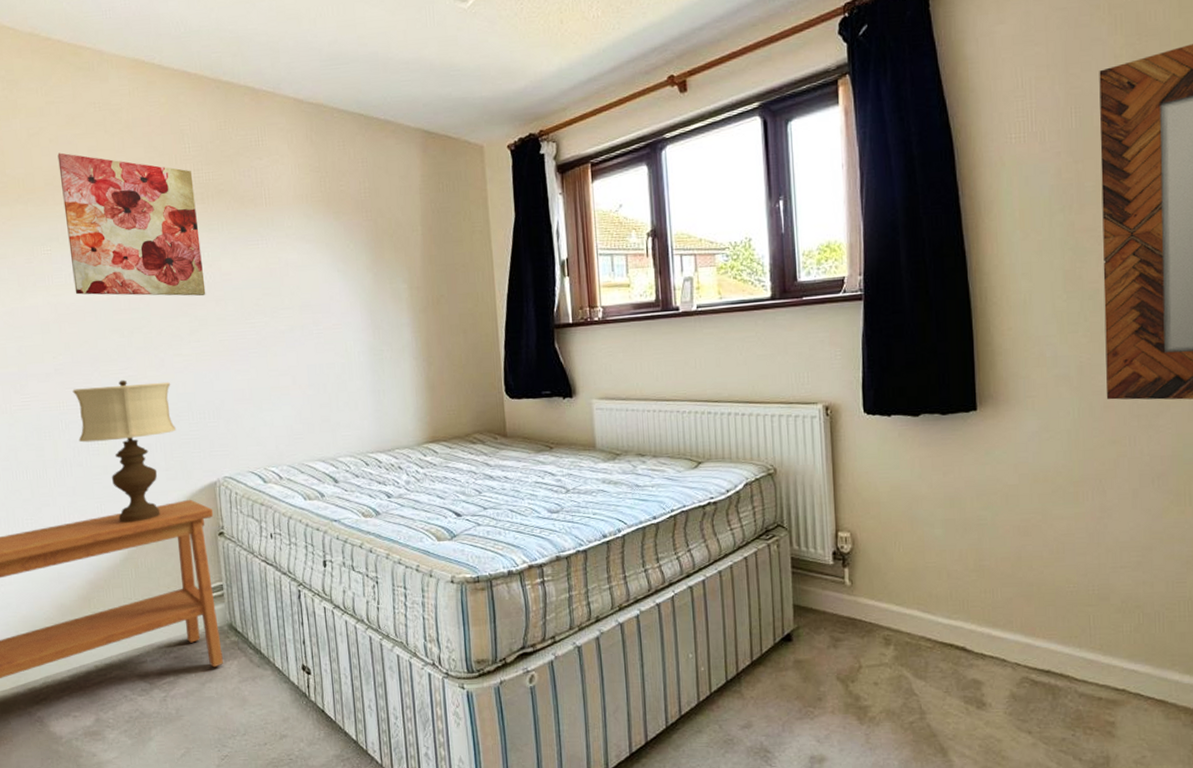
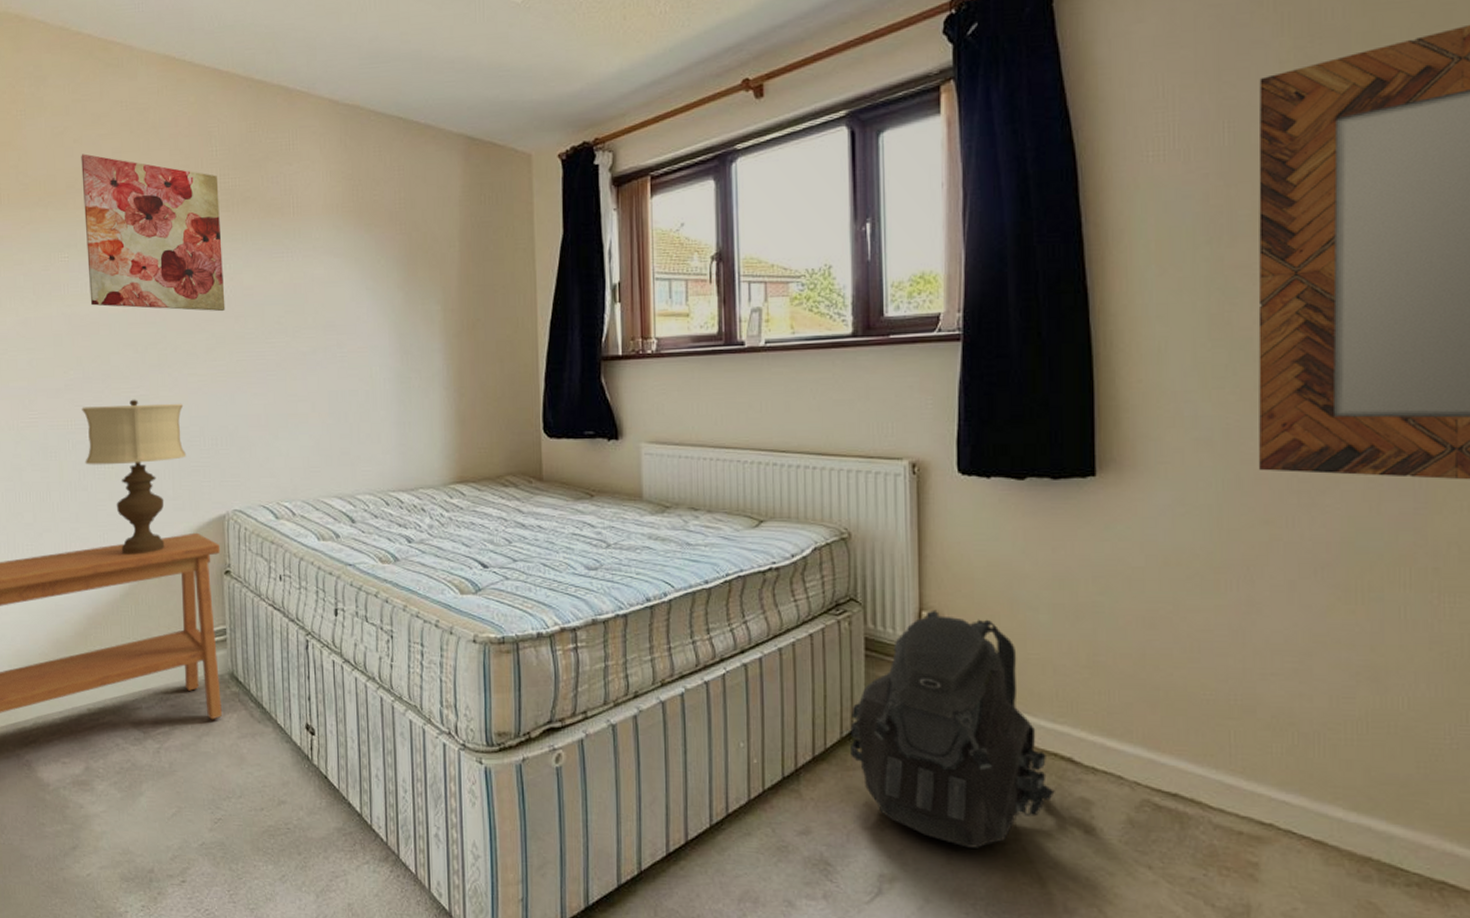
backpack: none [782,531,952,728] -> present [850,611,1055,848]

